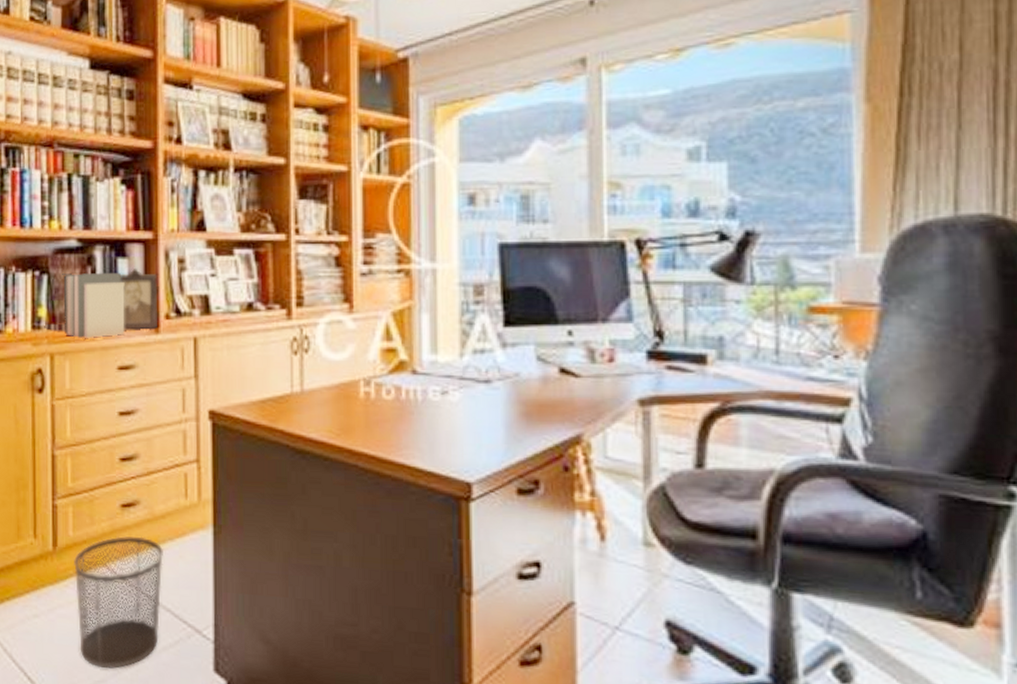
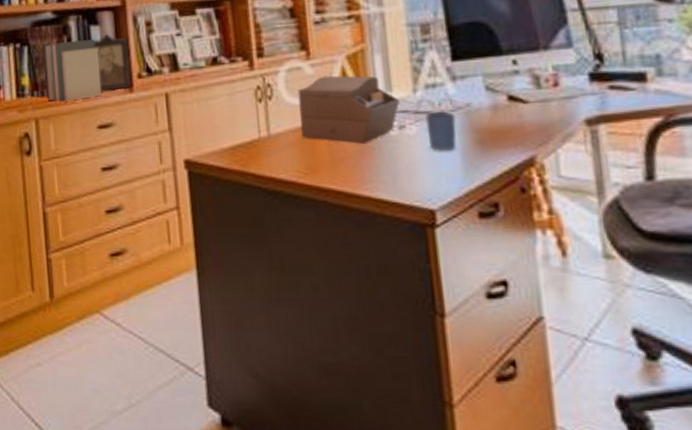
waste bin: present [73,536,164,669] -> none [69,282,154,410]
sewing box: none [336,332,446,407] -> present [298,75,401,144]
mug: none [470,379,503,421] -> present [425,111,457,151]

